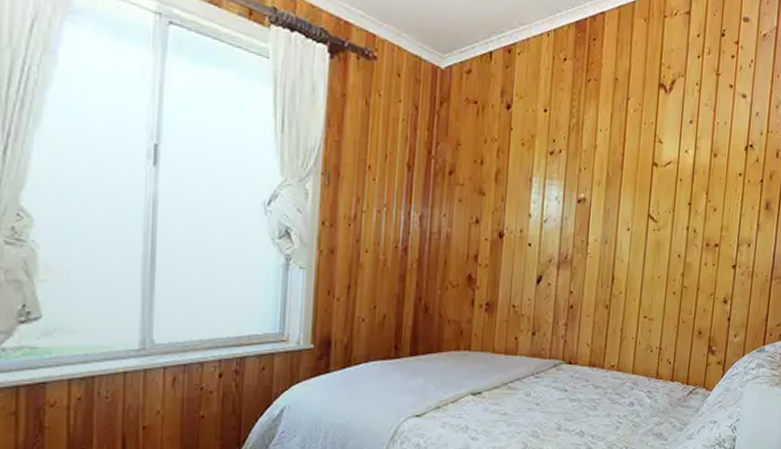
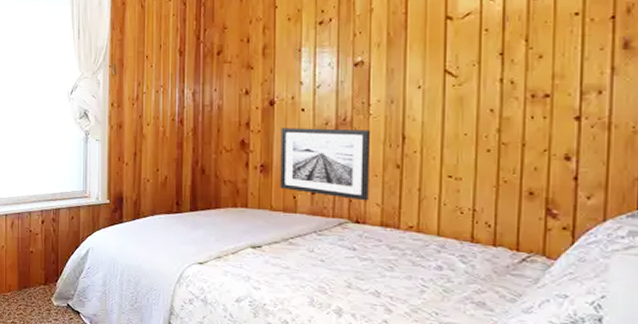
wall art: none [503,263,586,341] -> present [280,128,370,201]

